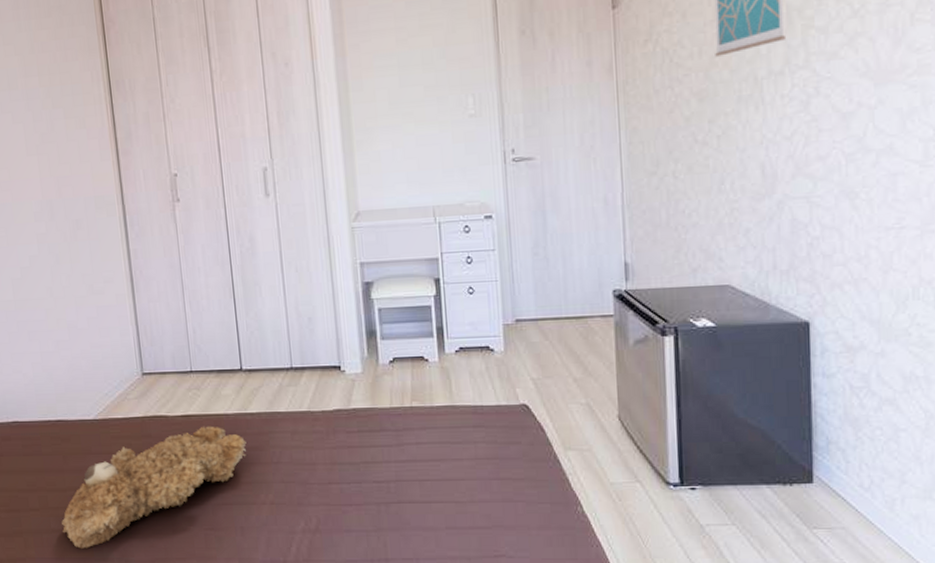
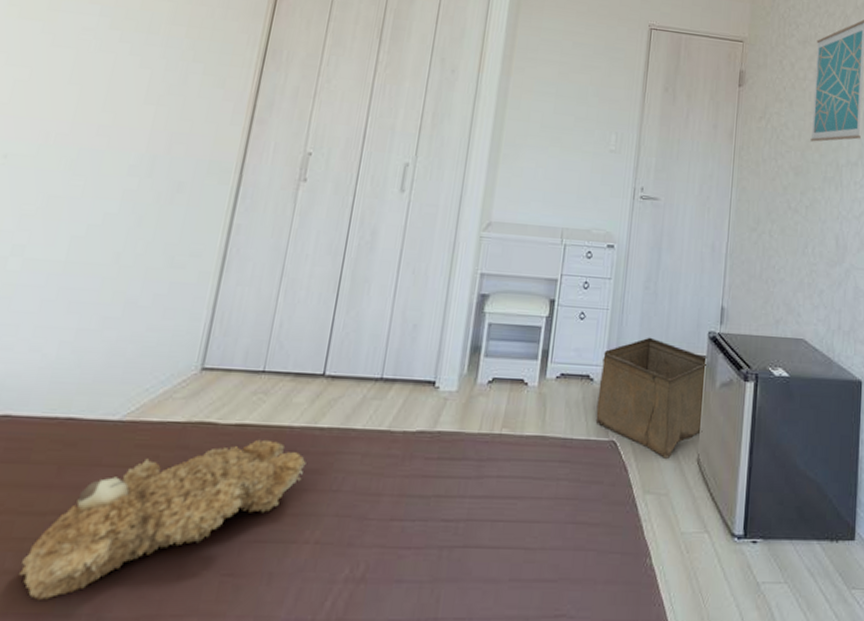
storage bin: none [500,303,620,417] -> present [595,337,708,459]

